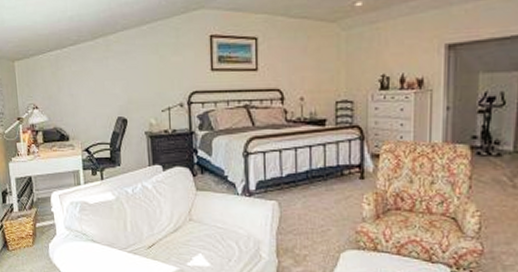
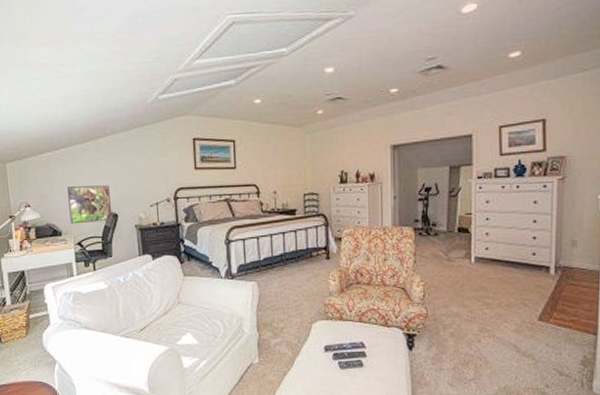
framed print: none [76,87,122,129] -> present [67,185,113,224]

